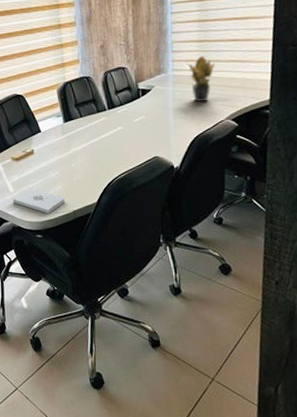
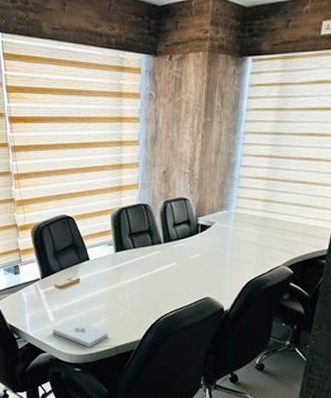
potted plant: present [183,55,216,102] -> none [247,195,280,244]

